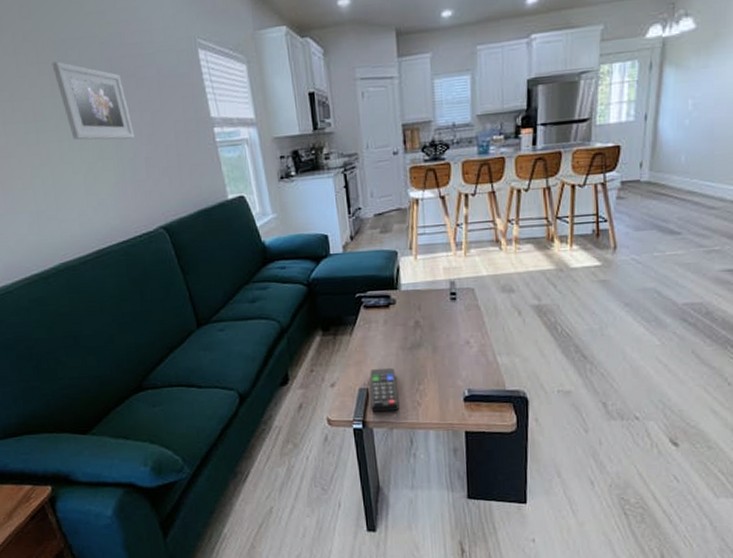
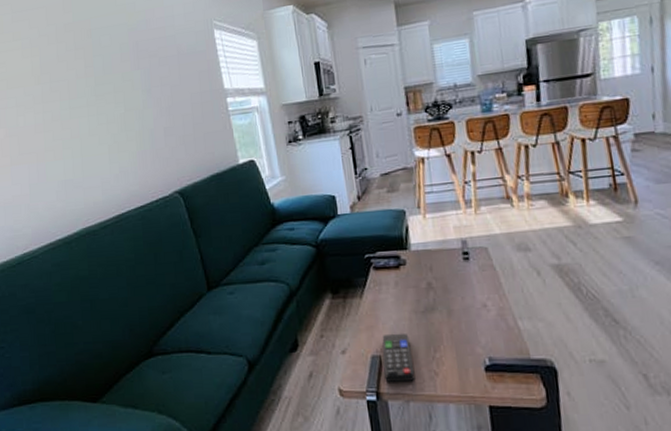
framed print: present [51,61,136,140] -> none [87,46,156,114]

